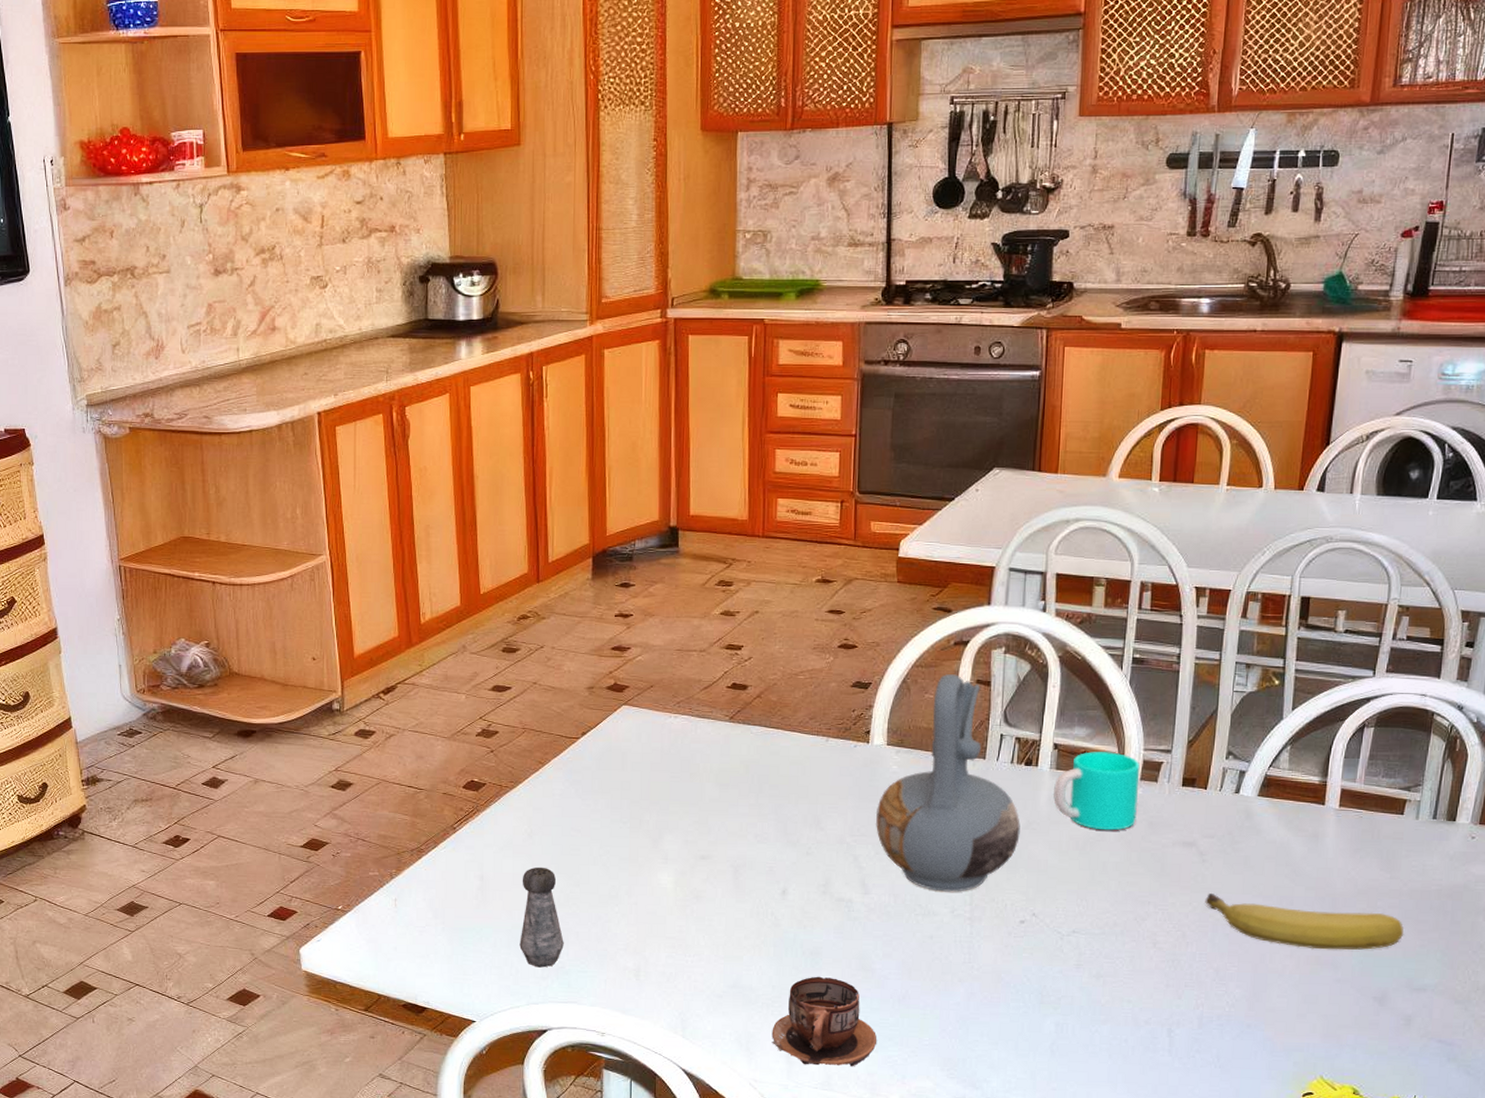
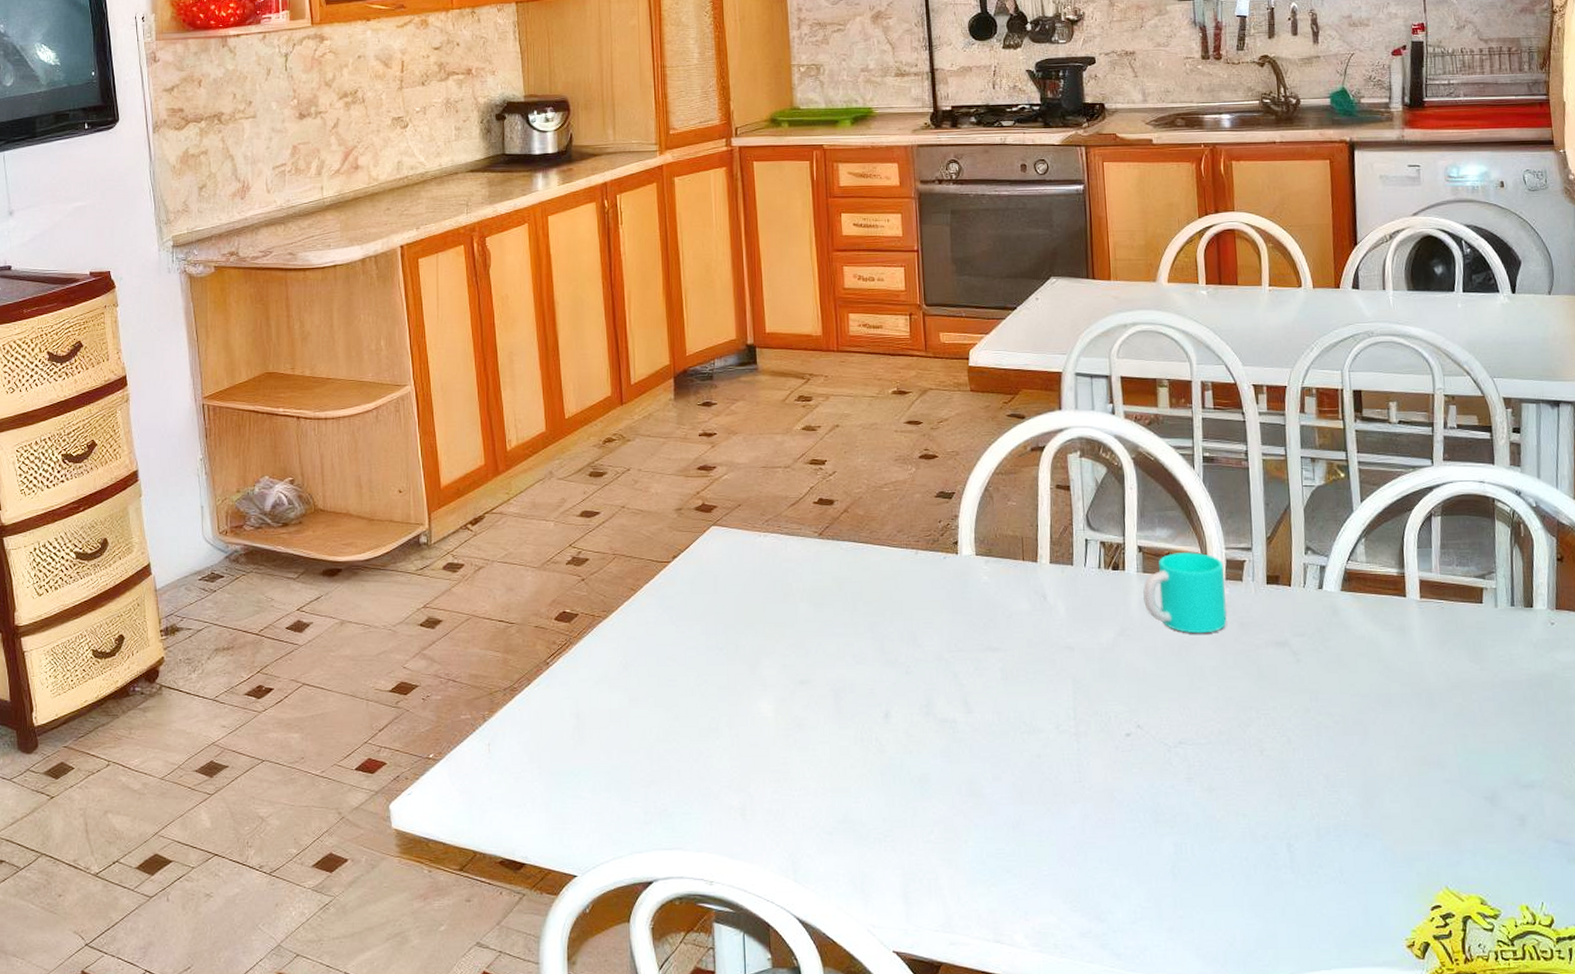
salt shaker: present [519,867,564,968] -> none [619,700,666,812]
cup: present [771,976,877,1067] -> none [886,805,996,906]
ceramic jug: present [876,674,1020,892] -> none [972,480,1116,707]
fruit: present [1205,894,1404,950] -> none [1305,695,1503,749]

